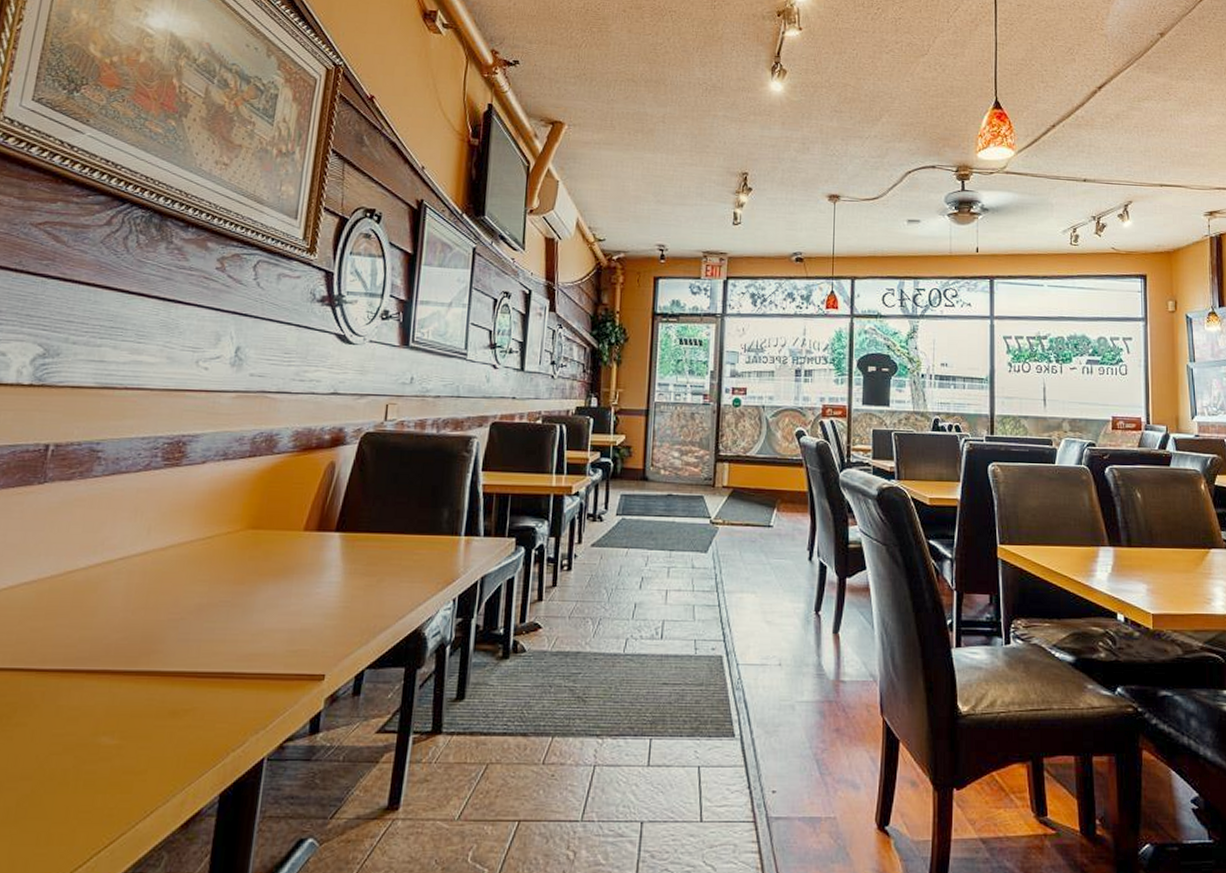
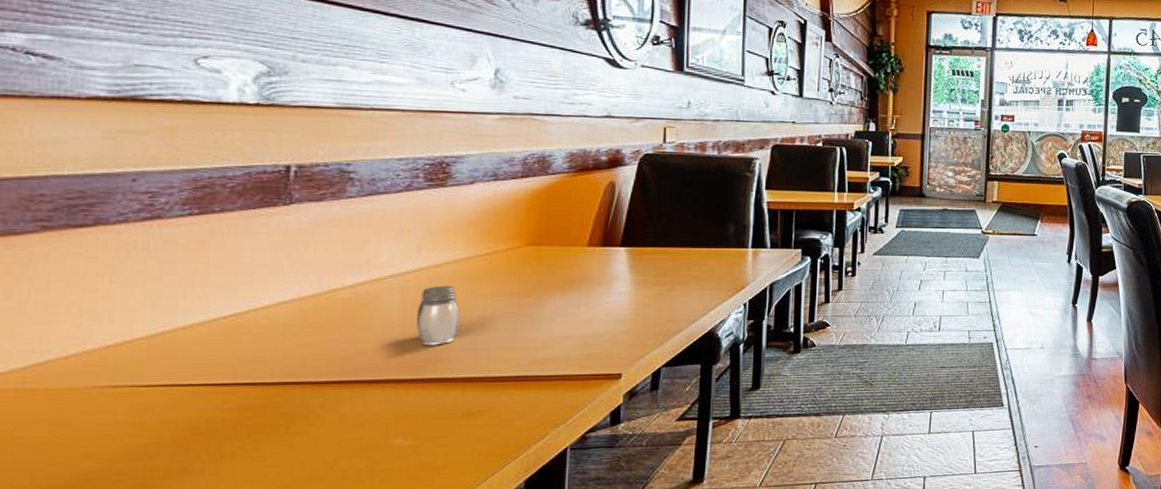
salt and pepper shaker: none [137,570,178,635] -> present [416,285,460,346]

